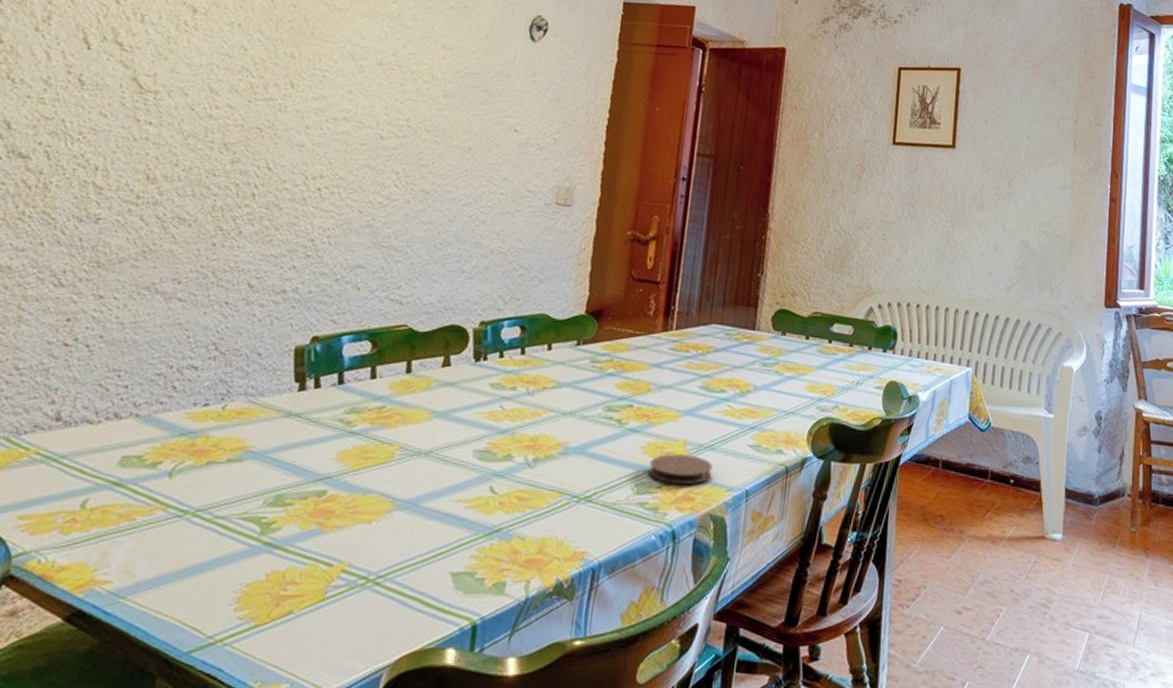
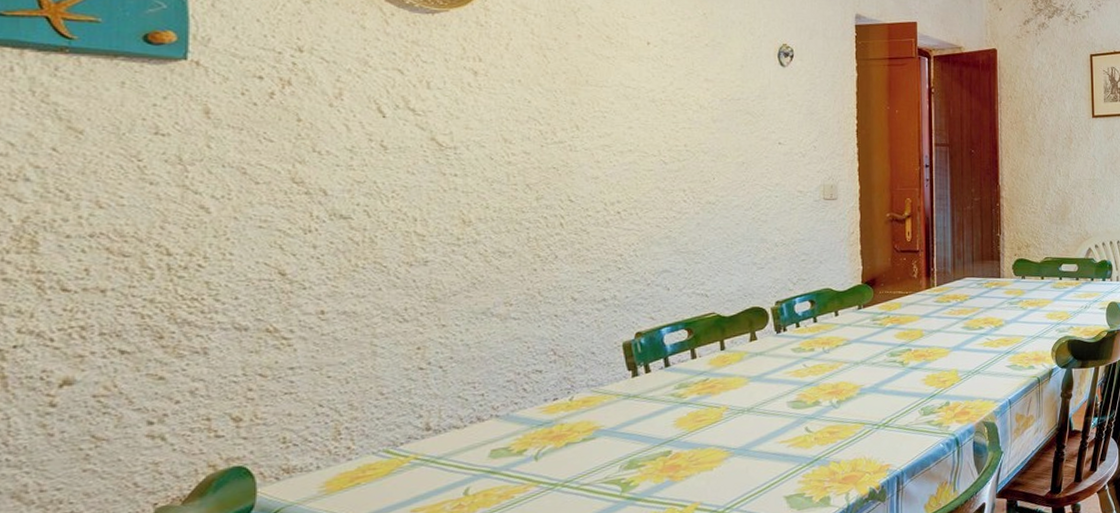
coaster: present [648,454,713,485] -> none [930,380,981,404]

